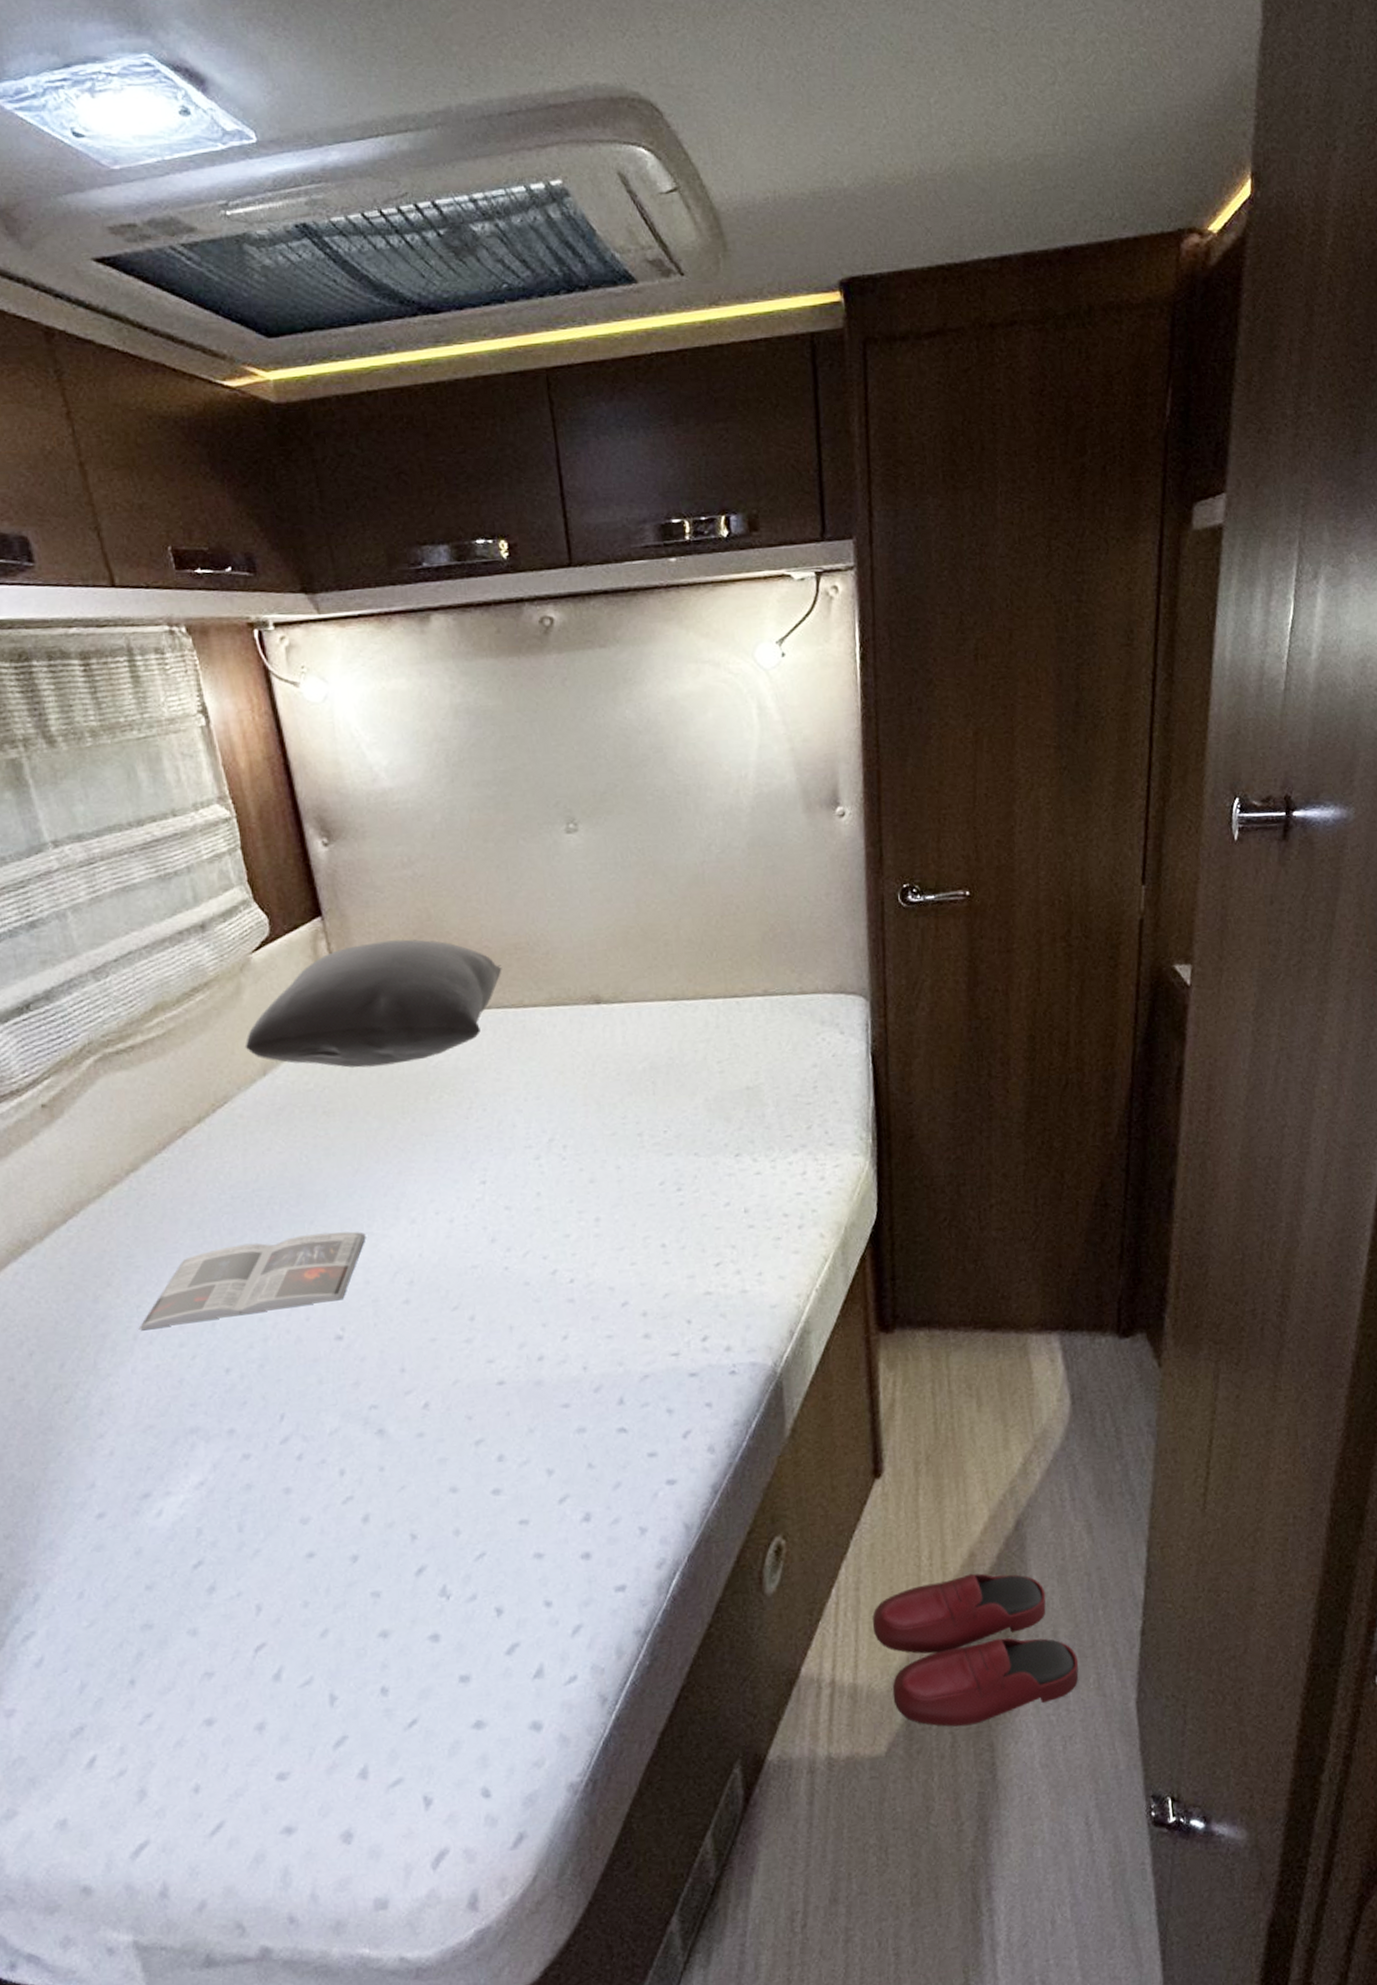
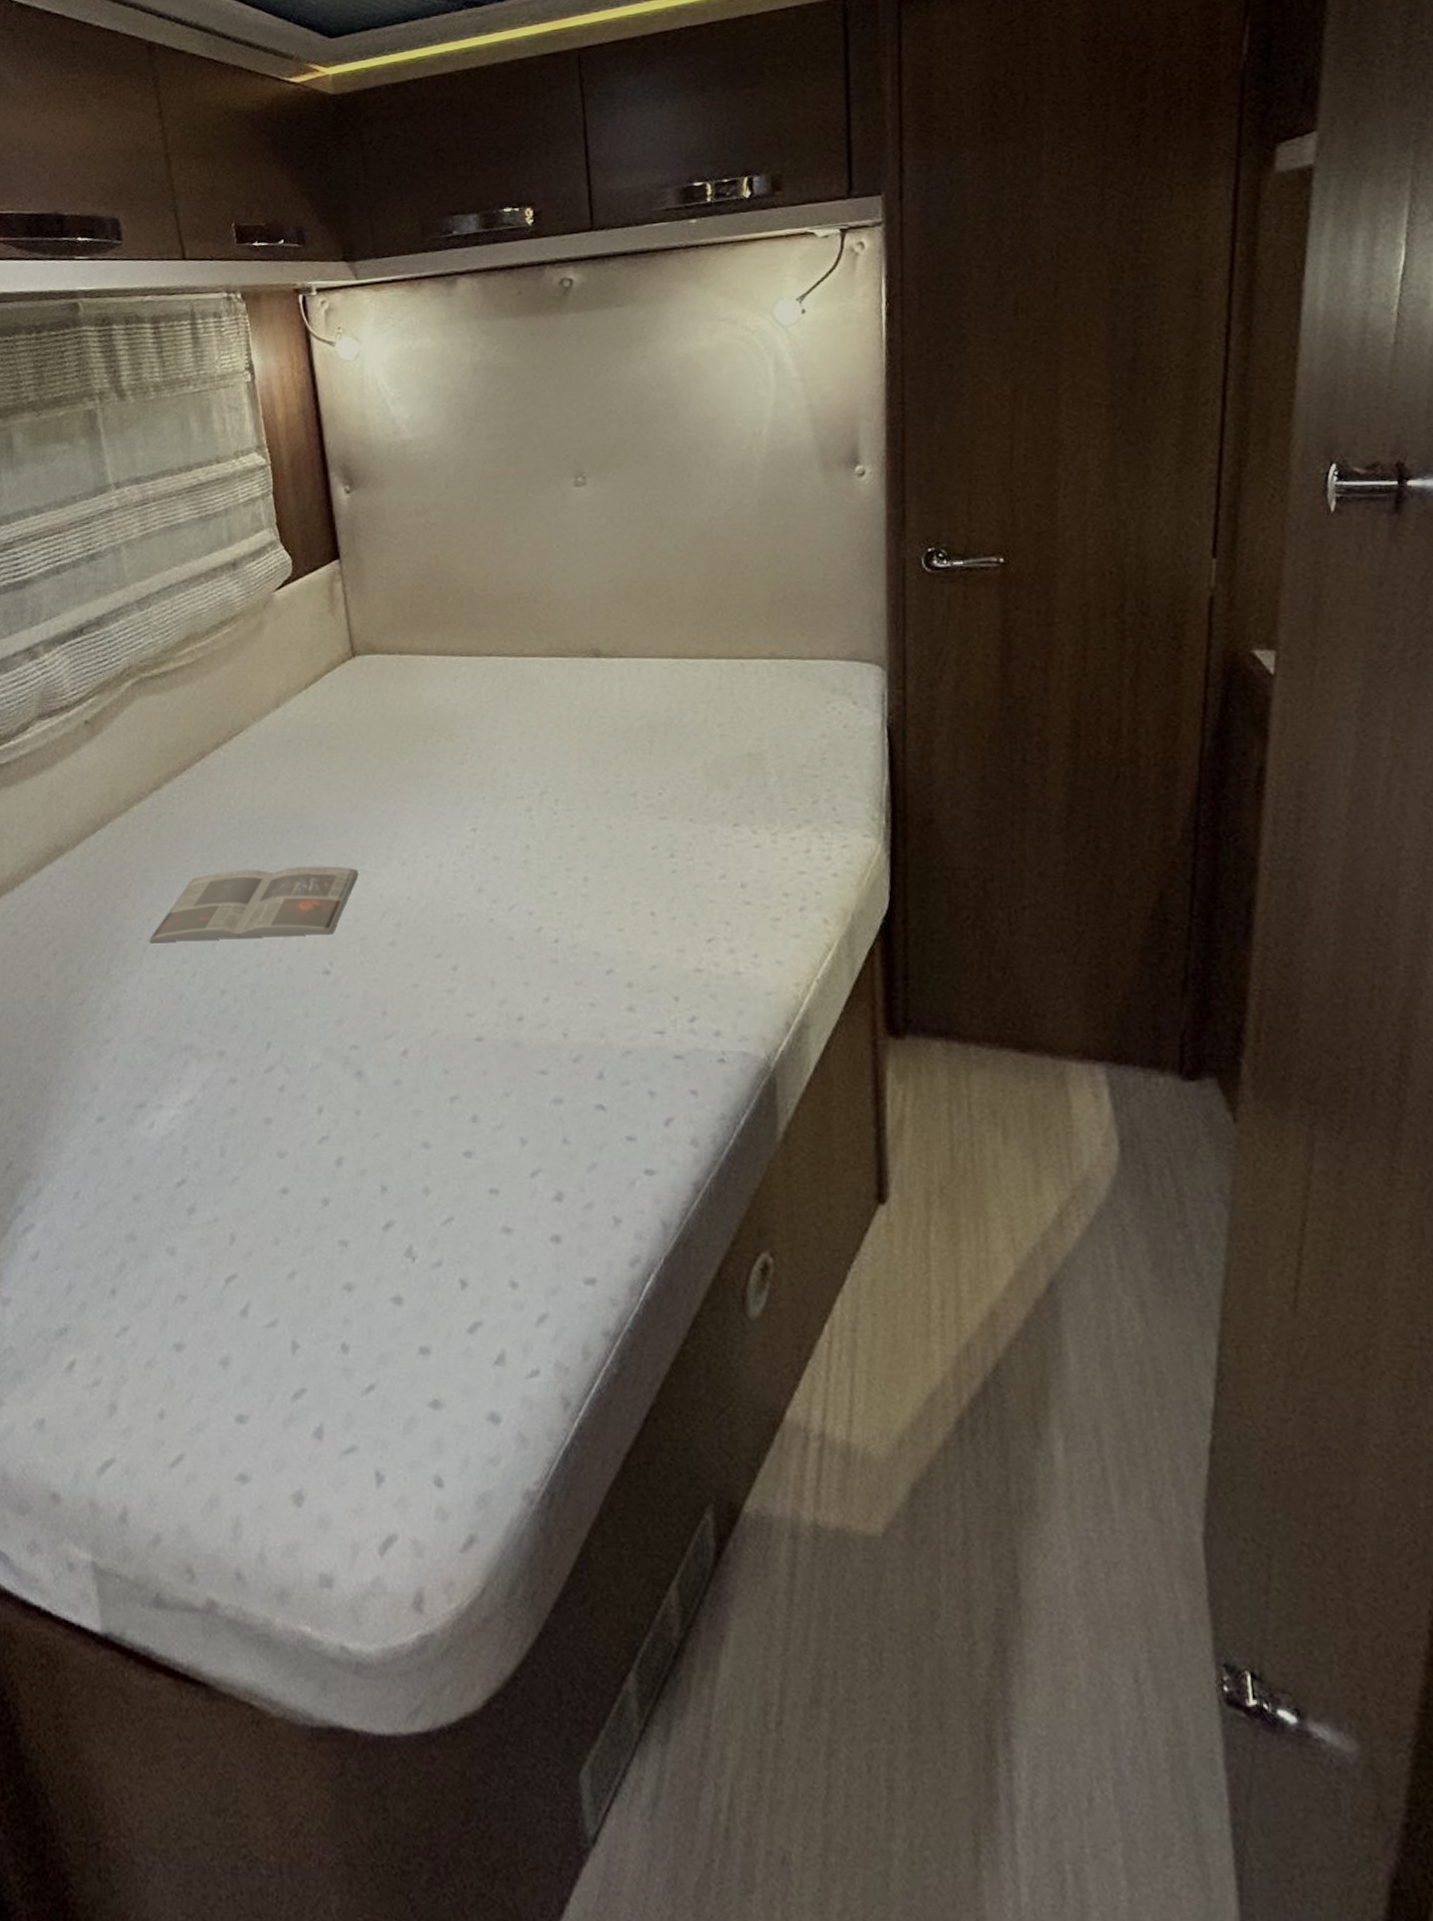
pillow: present [245,939,502,1068] -> none [262,584,505,706]
slippers: present [872,1573,1079,1727] -> none [871,1336,1127,1522]

